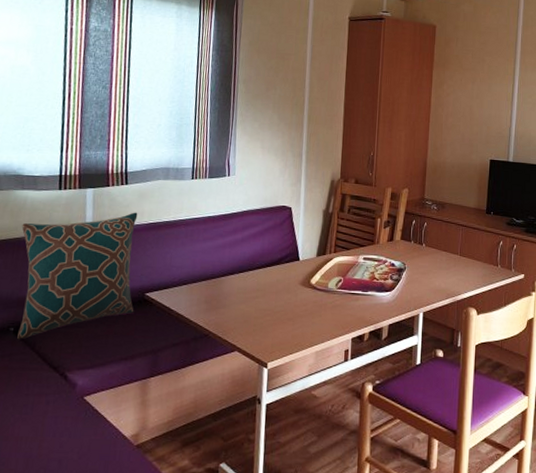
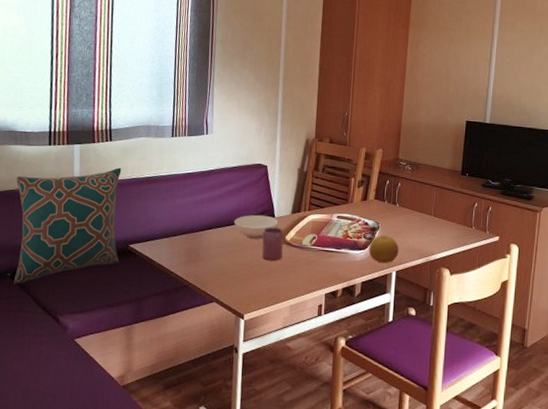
bowl: none [257,258,304,284] -> present [234,214,279,239]
mug: none [286,271,309,305] -> present [261,227,284,261]
fruit: none [395,276,426,305] -> present [368,235,399,264]

